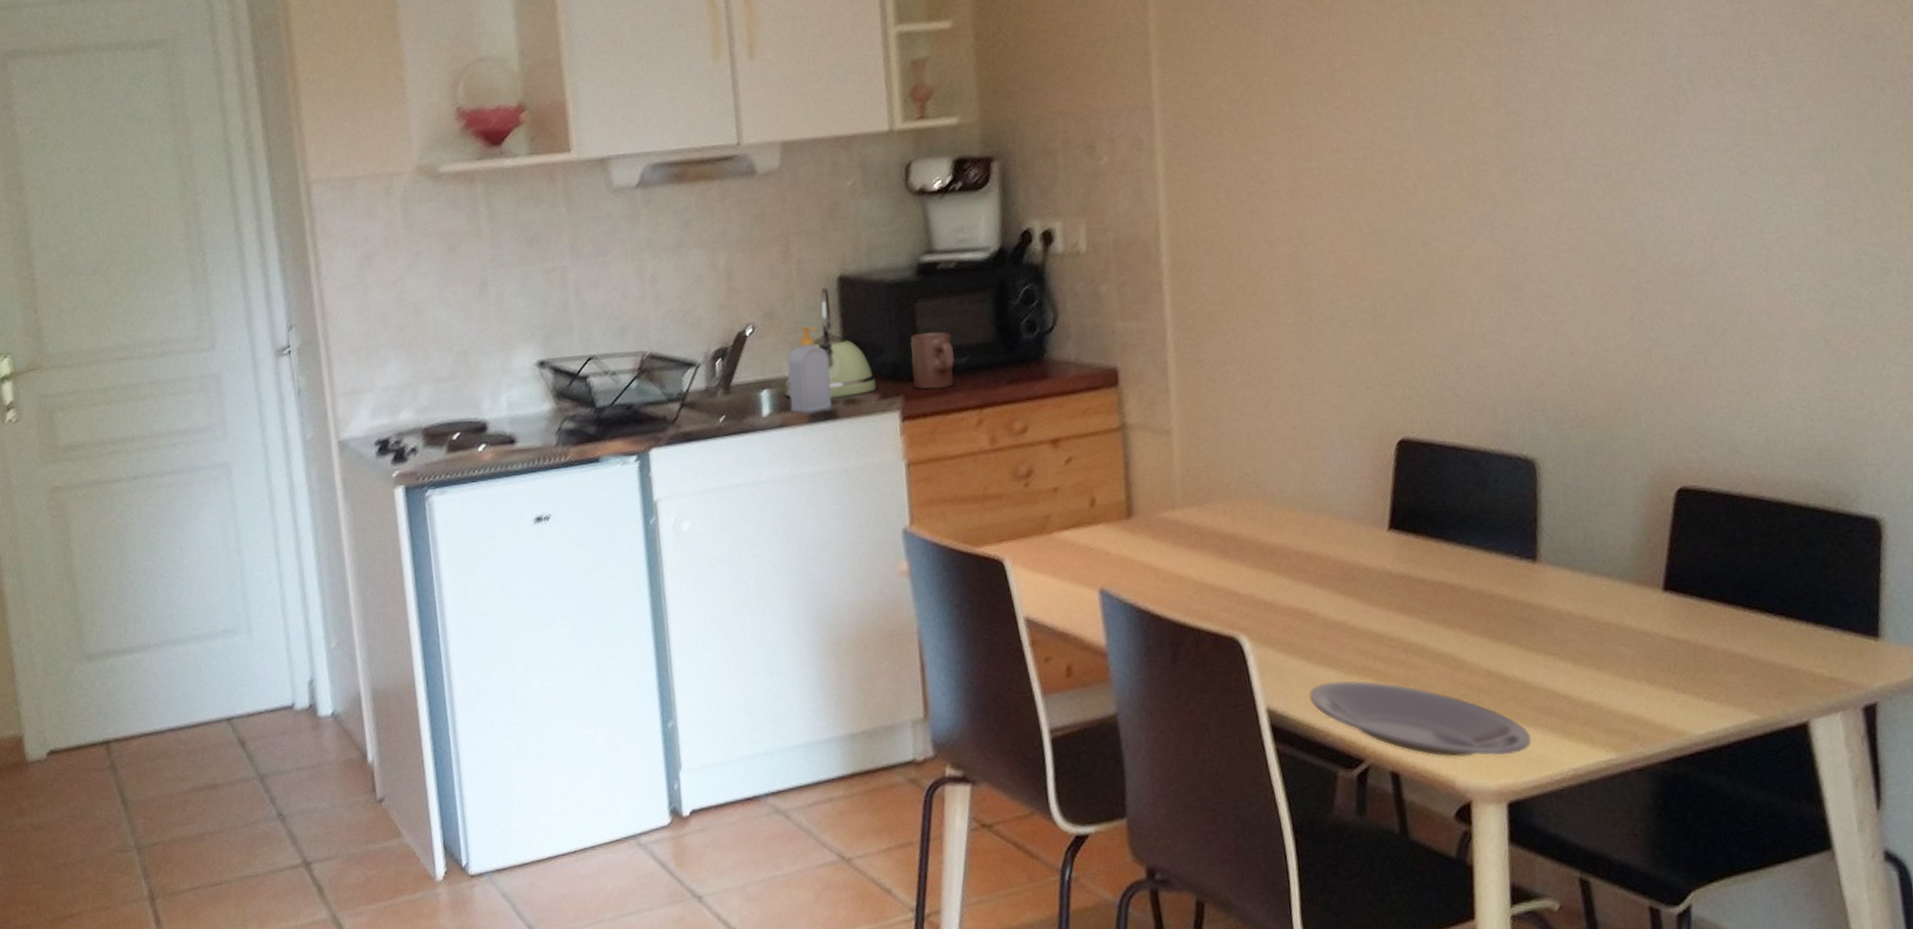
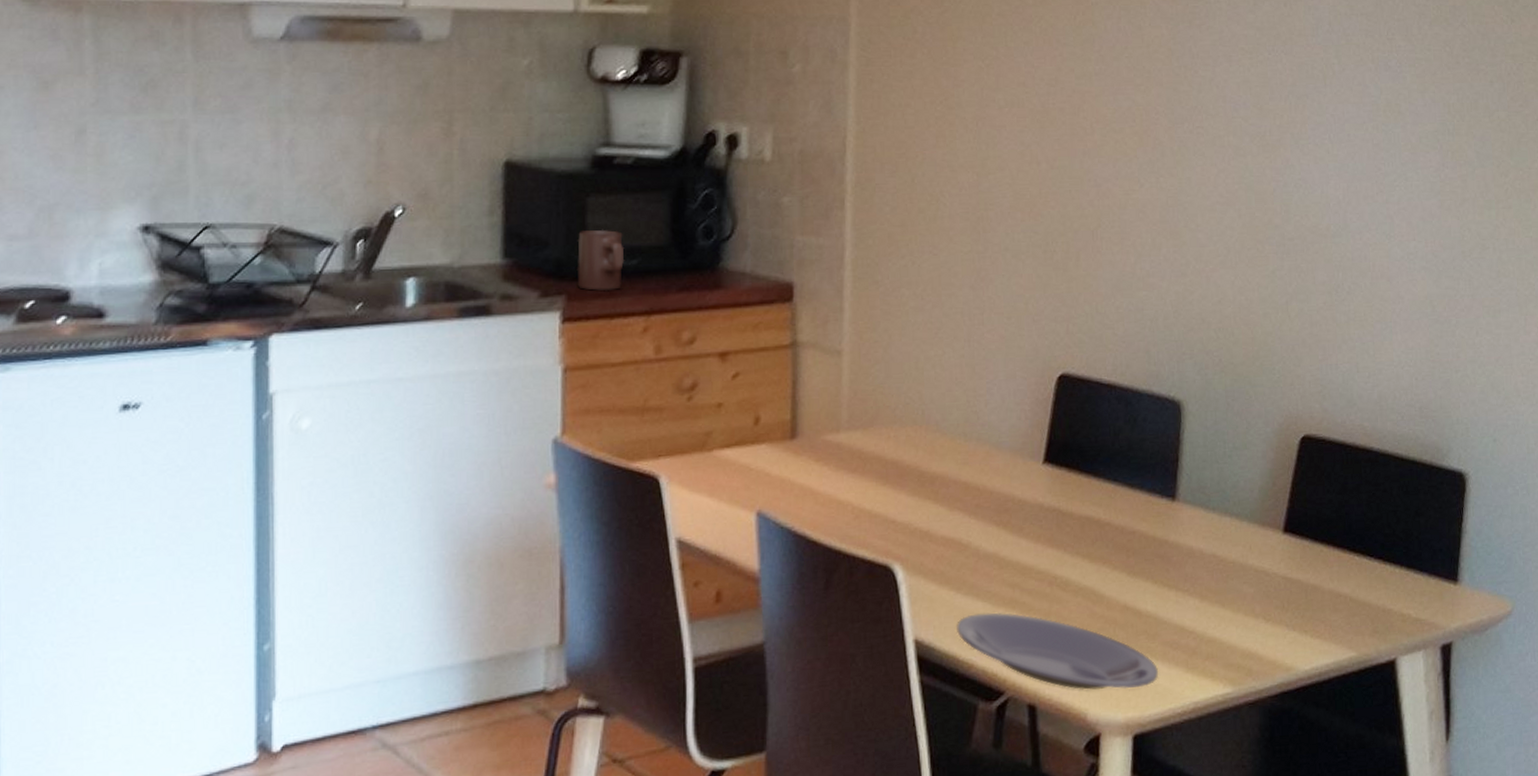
kettle: present [784,287,878,399] -> none [433,171,539,294]
soap bottle: present [787,325,832,415] -> none [438,212,487,309]

